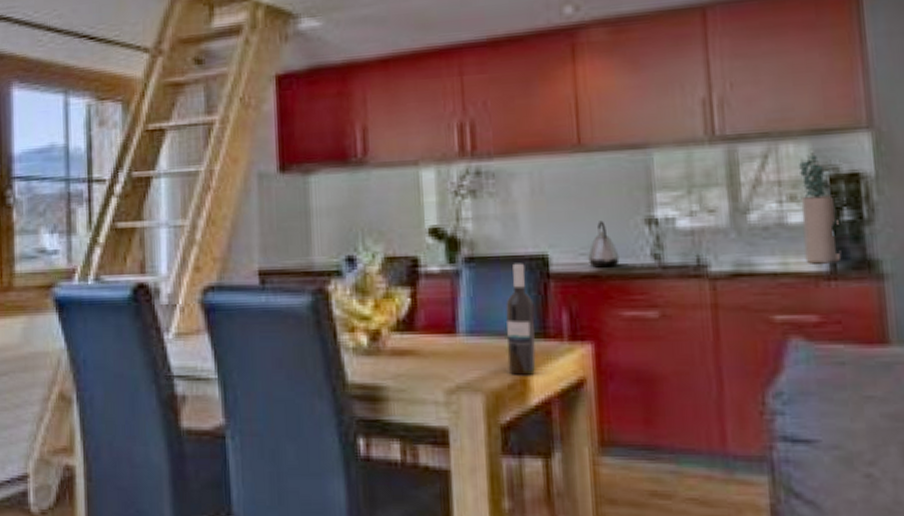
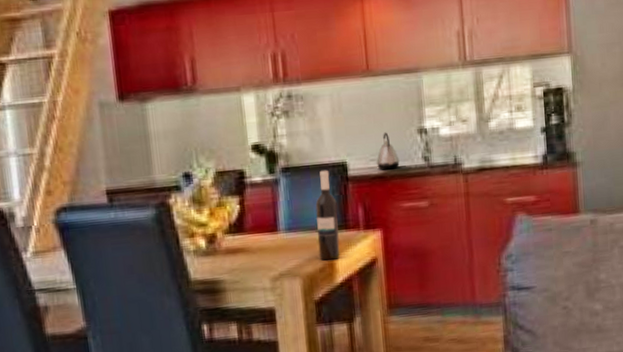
vase: present [799,153,841,264] -> none [524,73,550,158]

